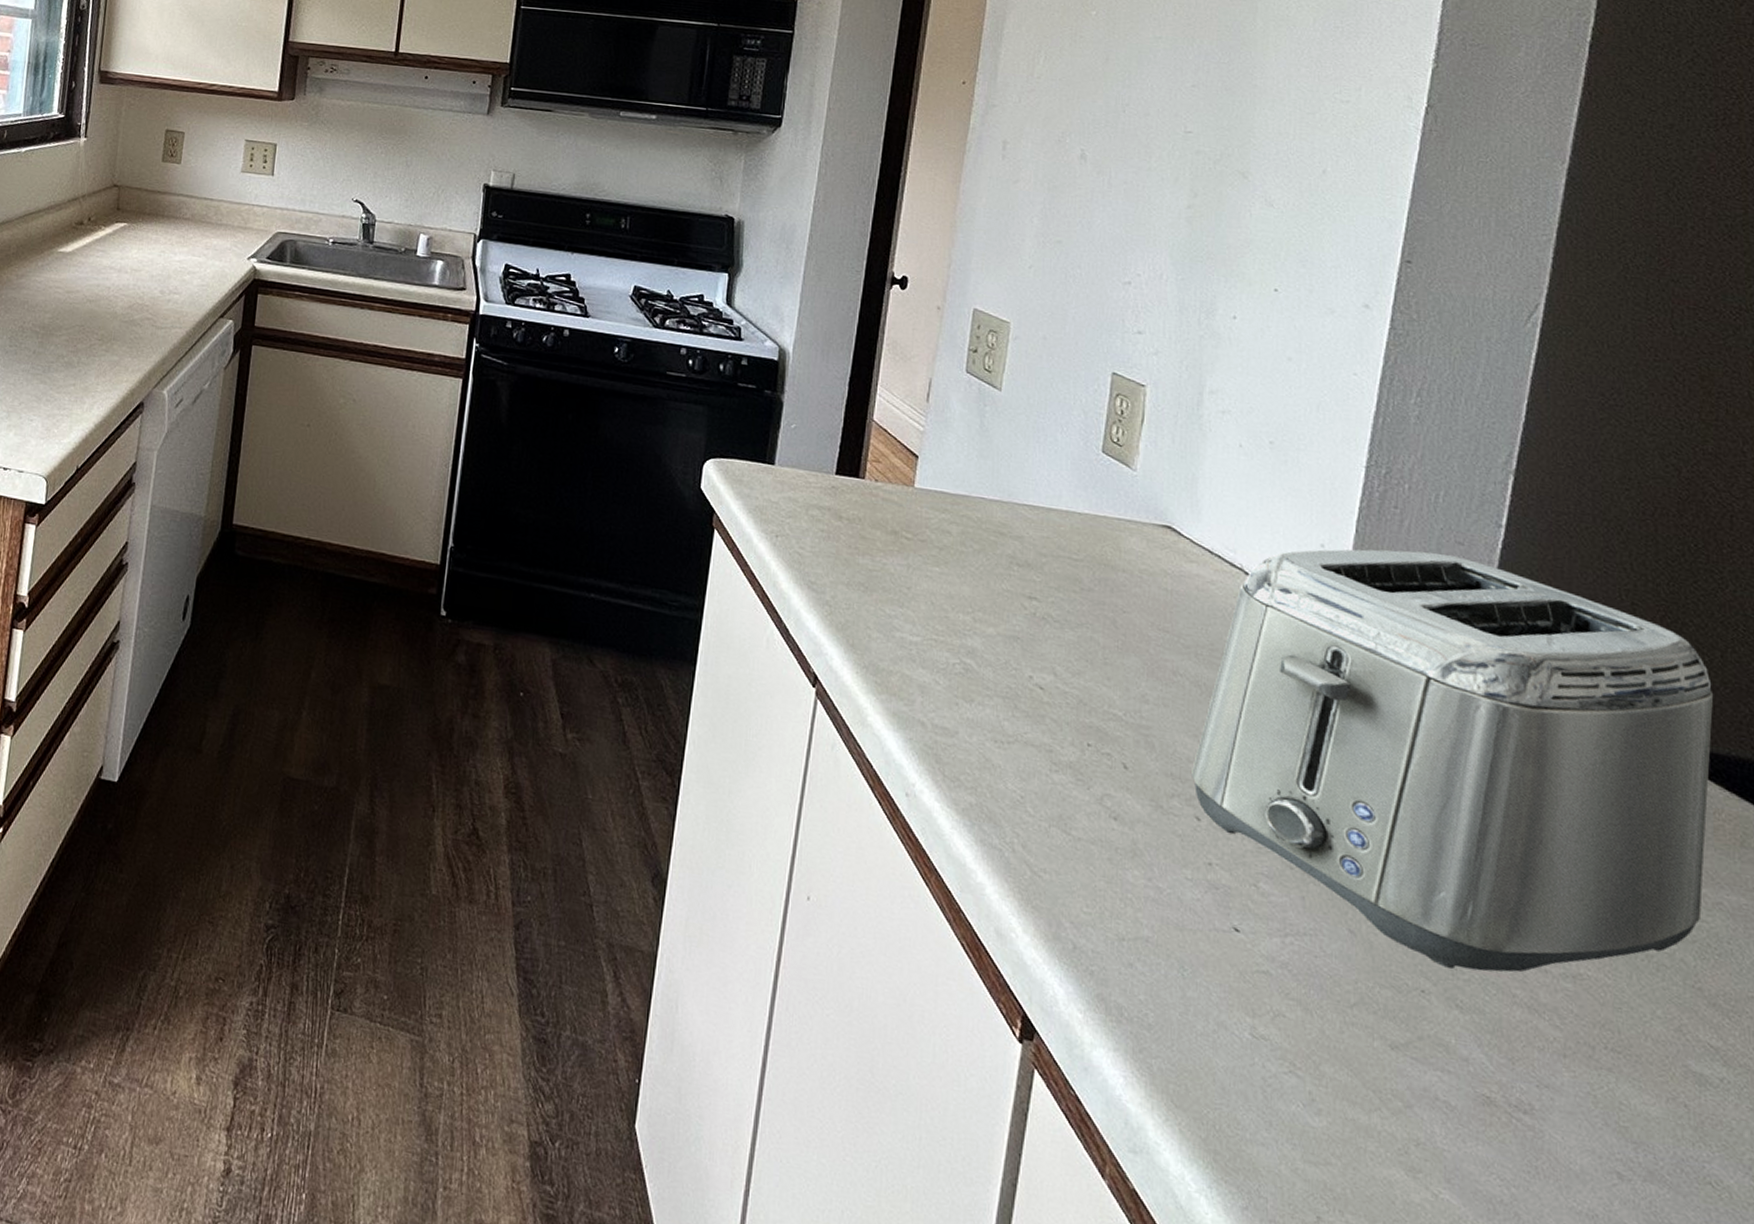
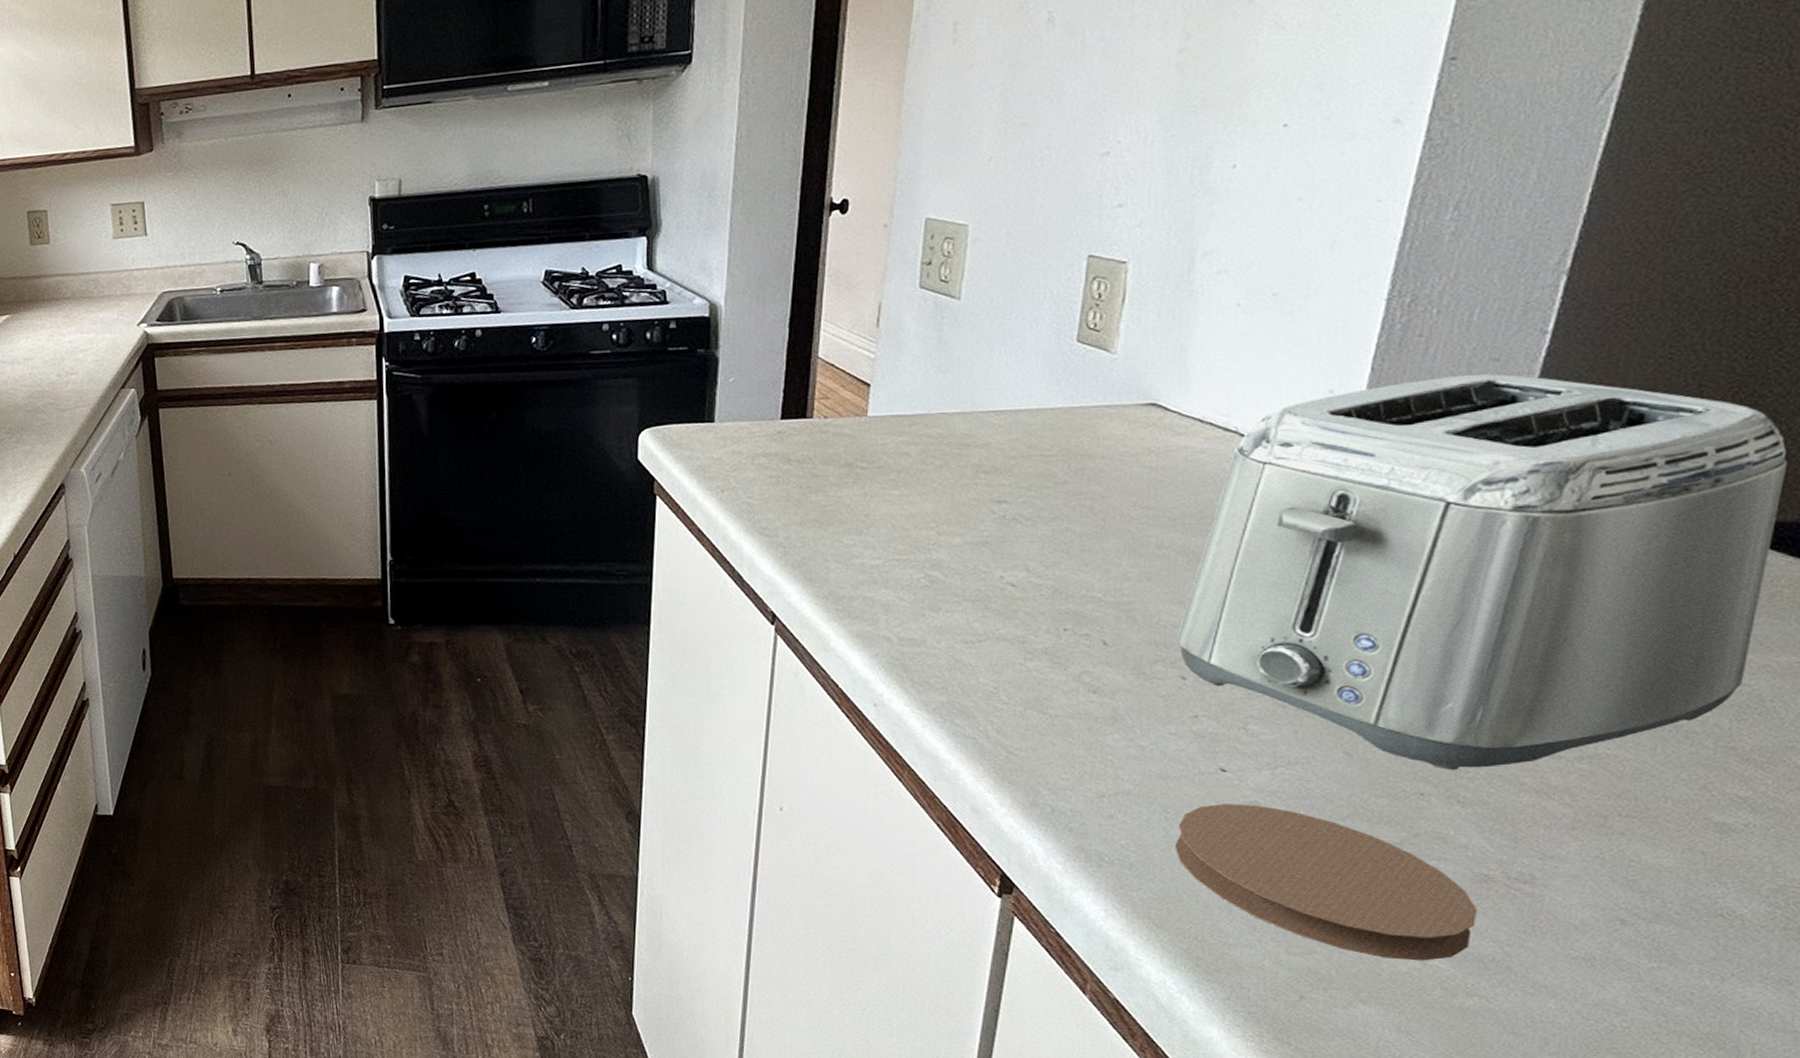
coaster: none [1191,967,1482,1193] -> present [1174,804,1477,961]

